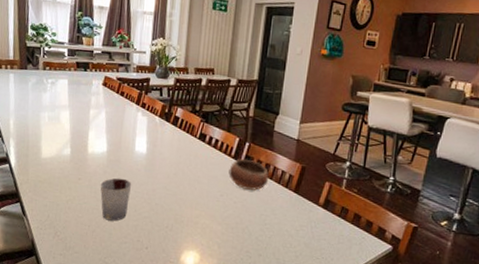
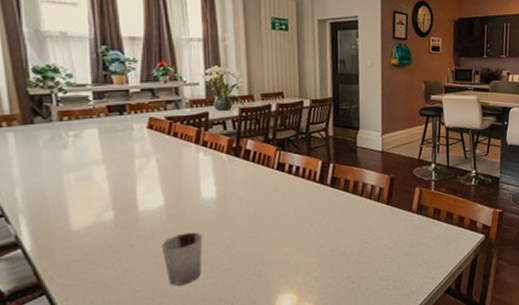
bowl: present [228,159,269,190] -> none [316,181,359,213]

